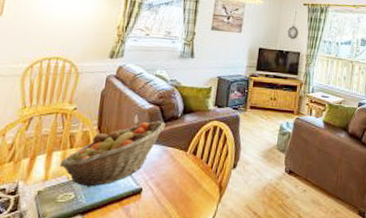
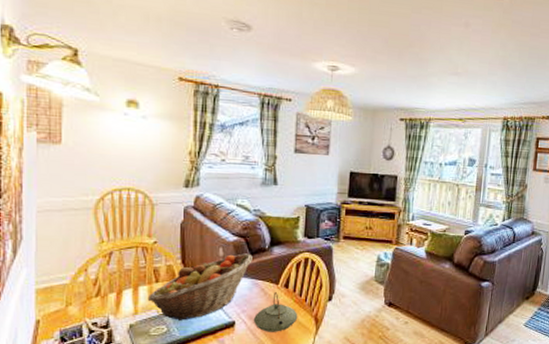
teapot: none [160,158,204,200] -> present [253,291,298,332]

